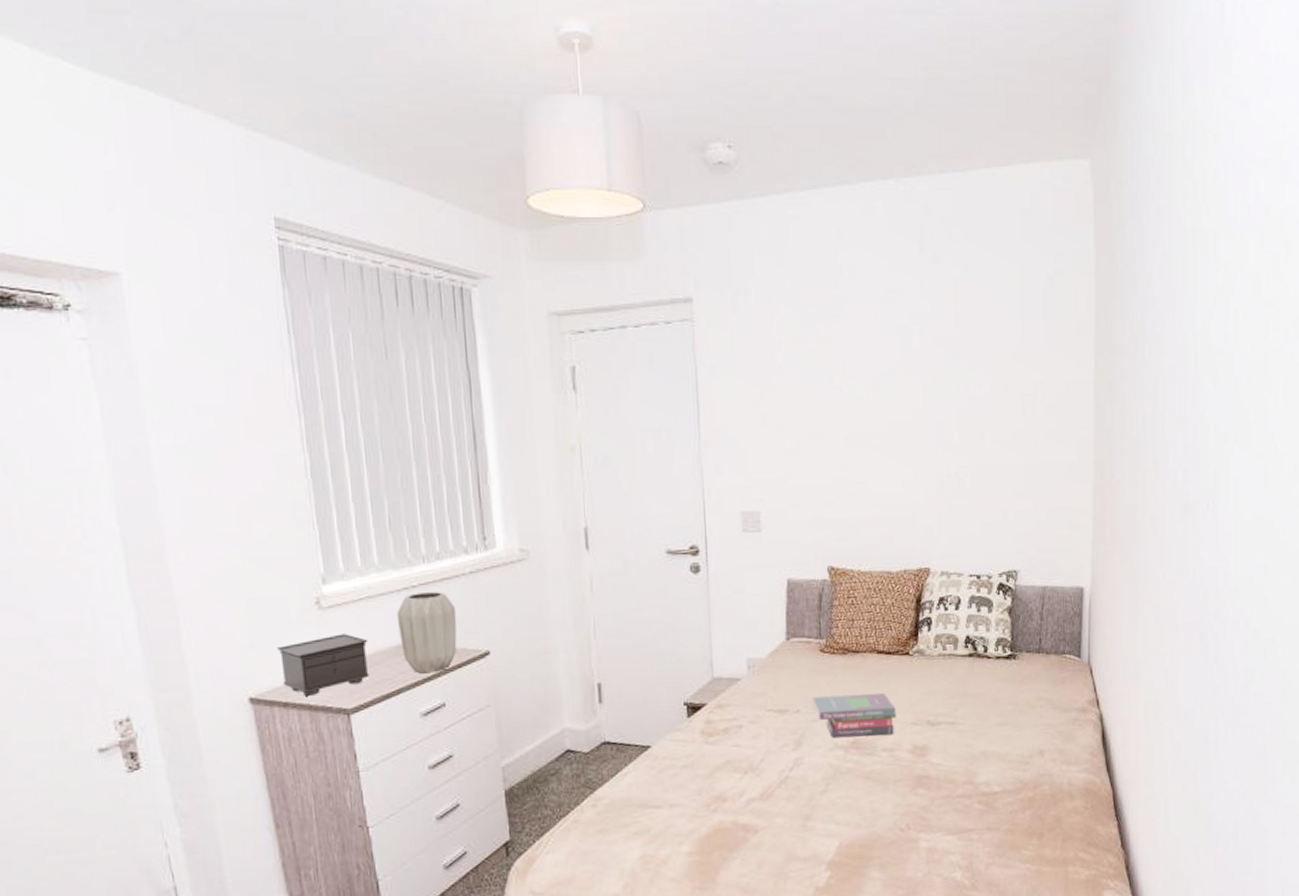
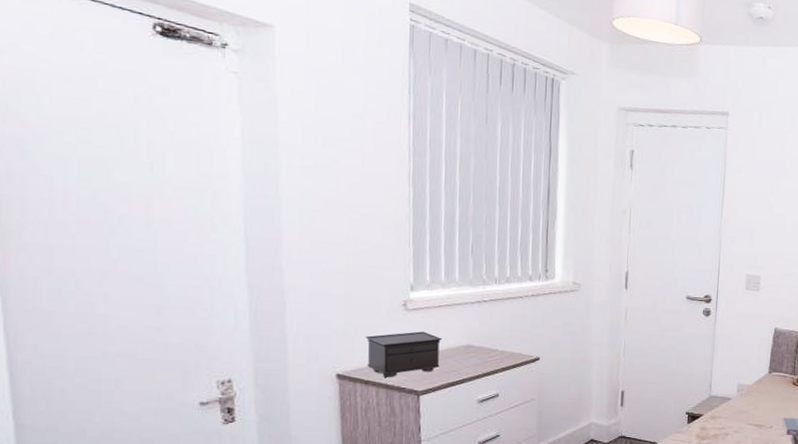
vase: present [396,591,457,674] -> none [468,305,517,370]

